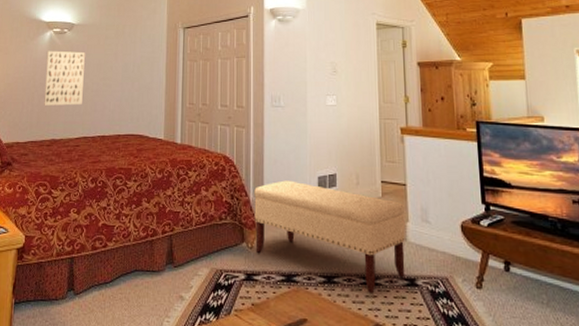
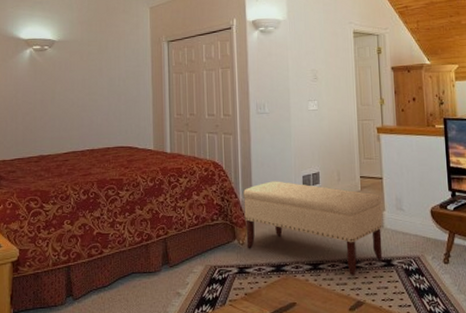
wall art: present [44,50,85,106] -> none [28,68,69,123]

